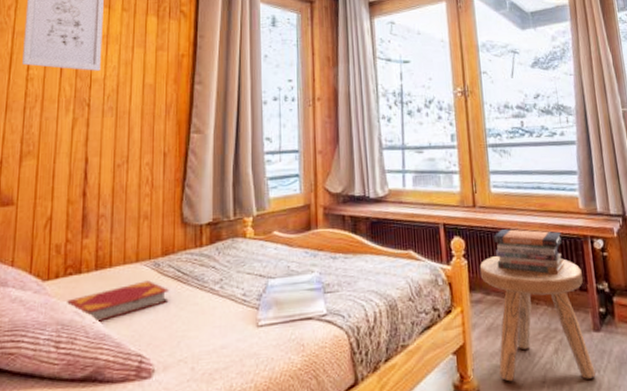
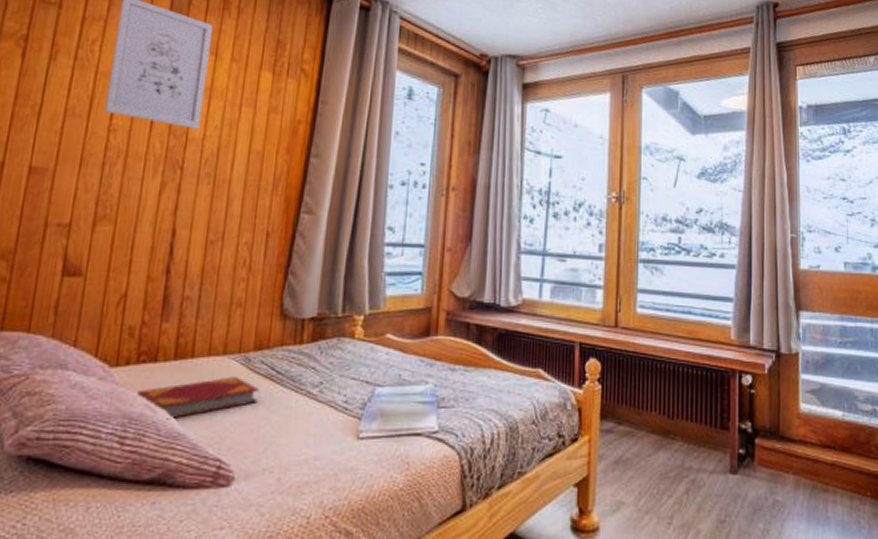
stool: present [479,256,596,382] -> none [614,384,726,524]
book stack: present [493,228,564,275] -> none [633,353,709,409]

